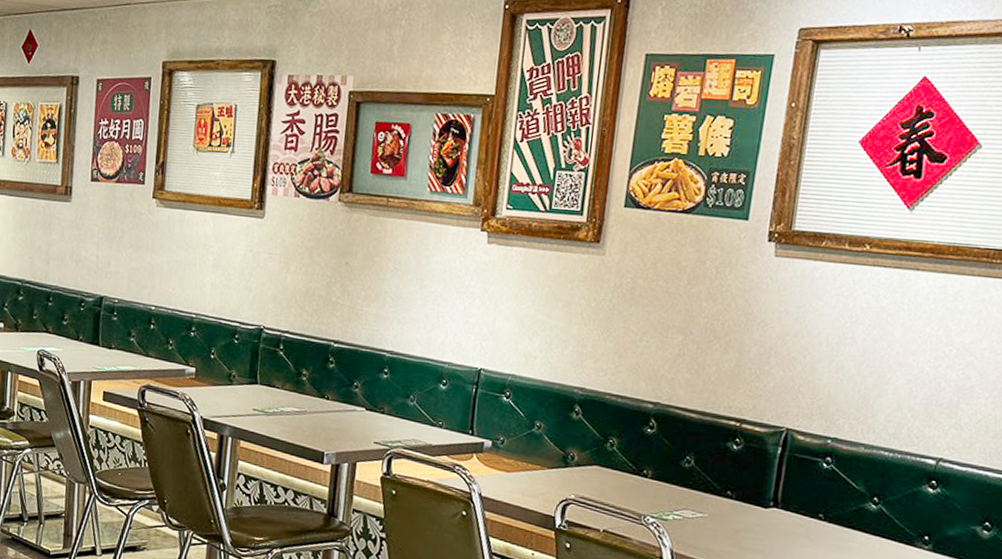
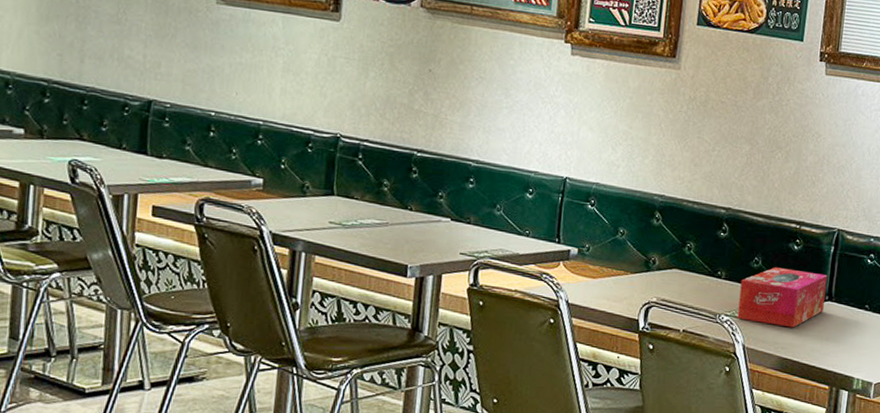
tissue box: none [664,468,773,535] -> present [737,267,827,328]

